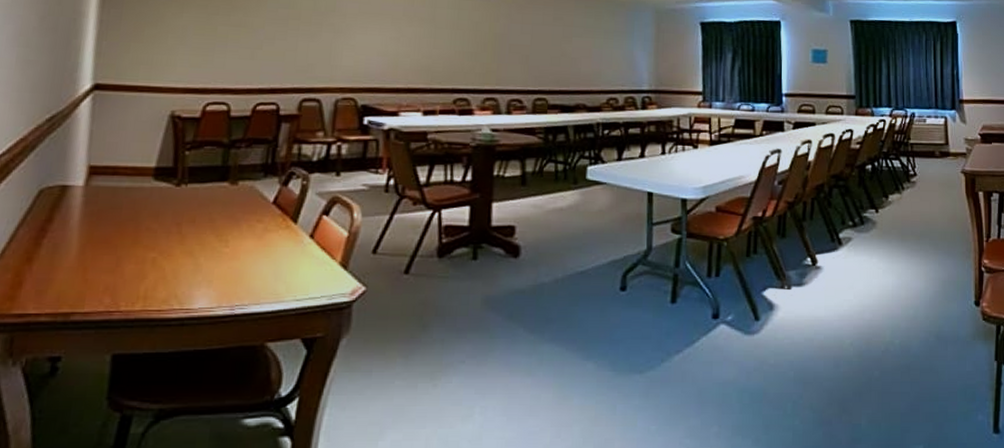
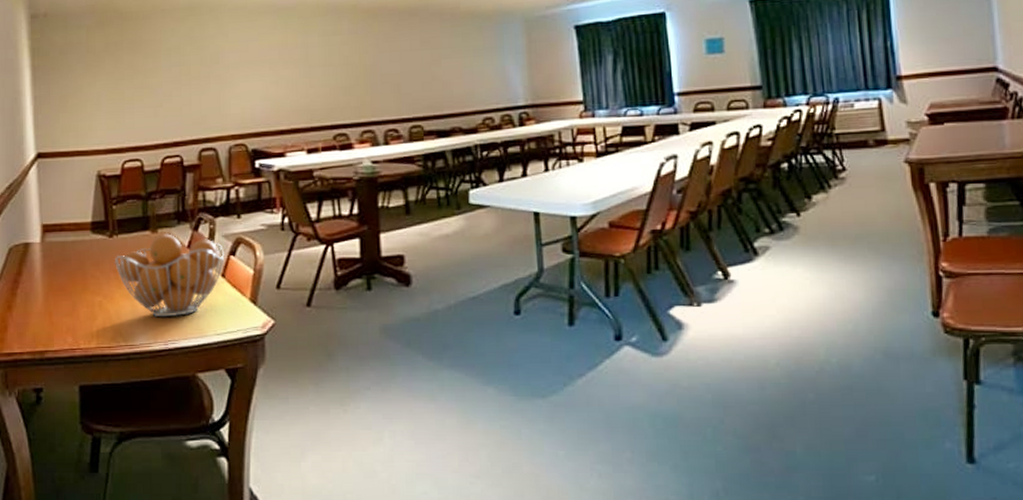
fruit basket: none [179,185,317,279] -> present [115,232,225,318]

